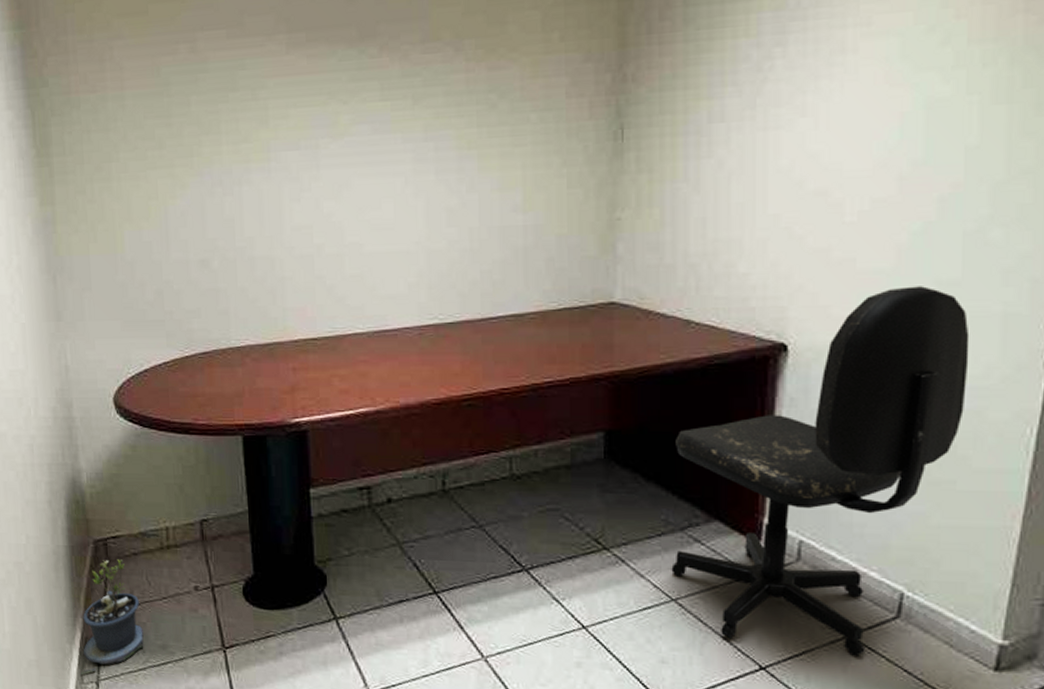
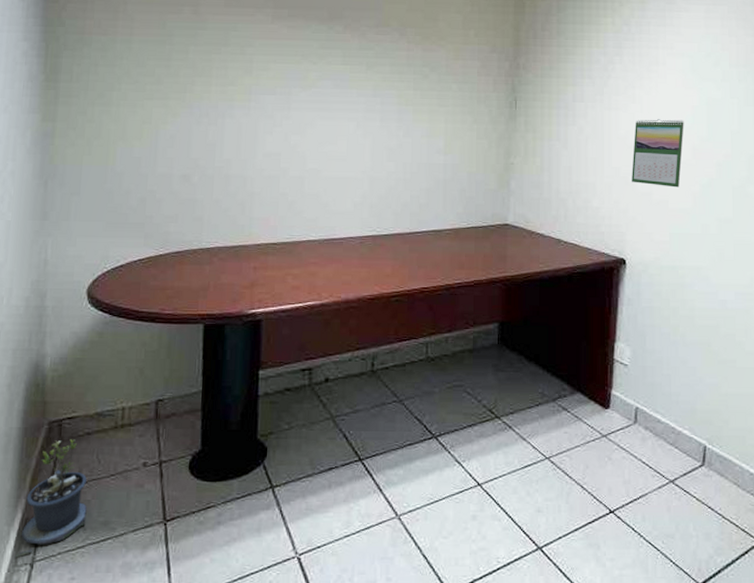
office chair: present [671,286,970,656] -> none [546,222,740,498]
calendar: none [799,135,886,239] -> present [632,119,684,188]

